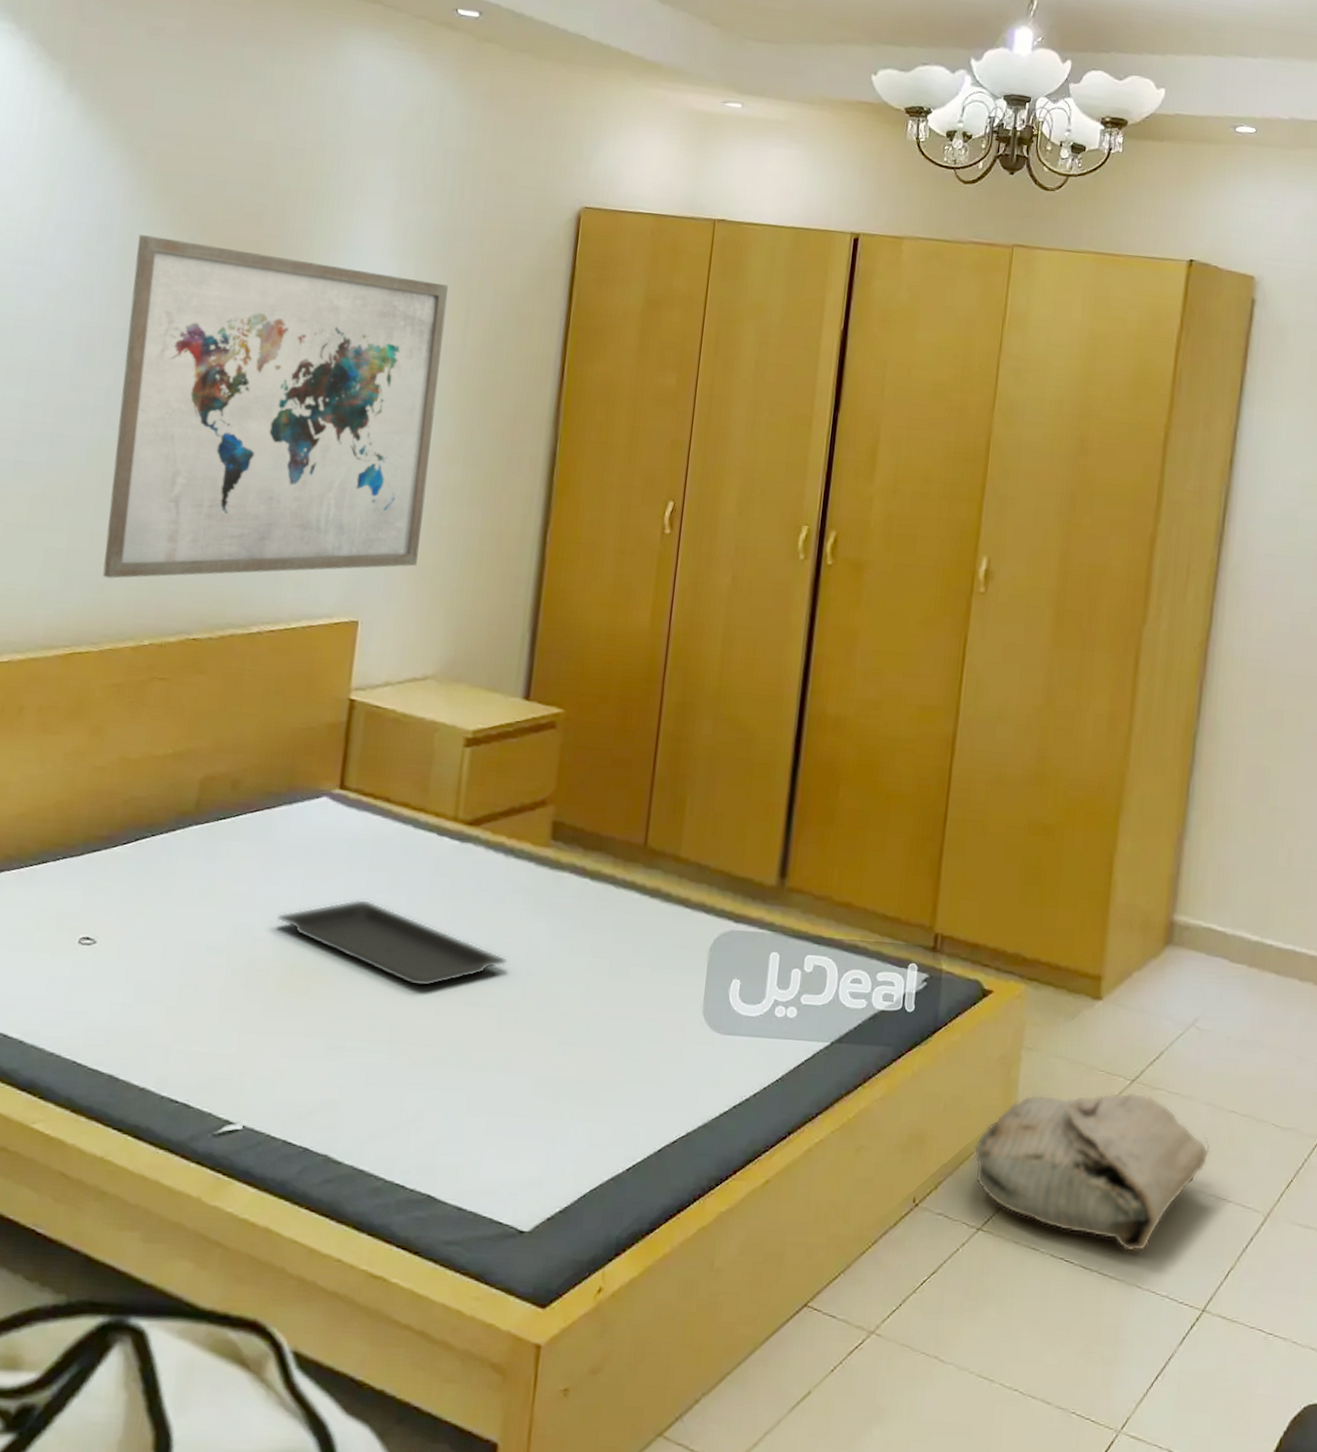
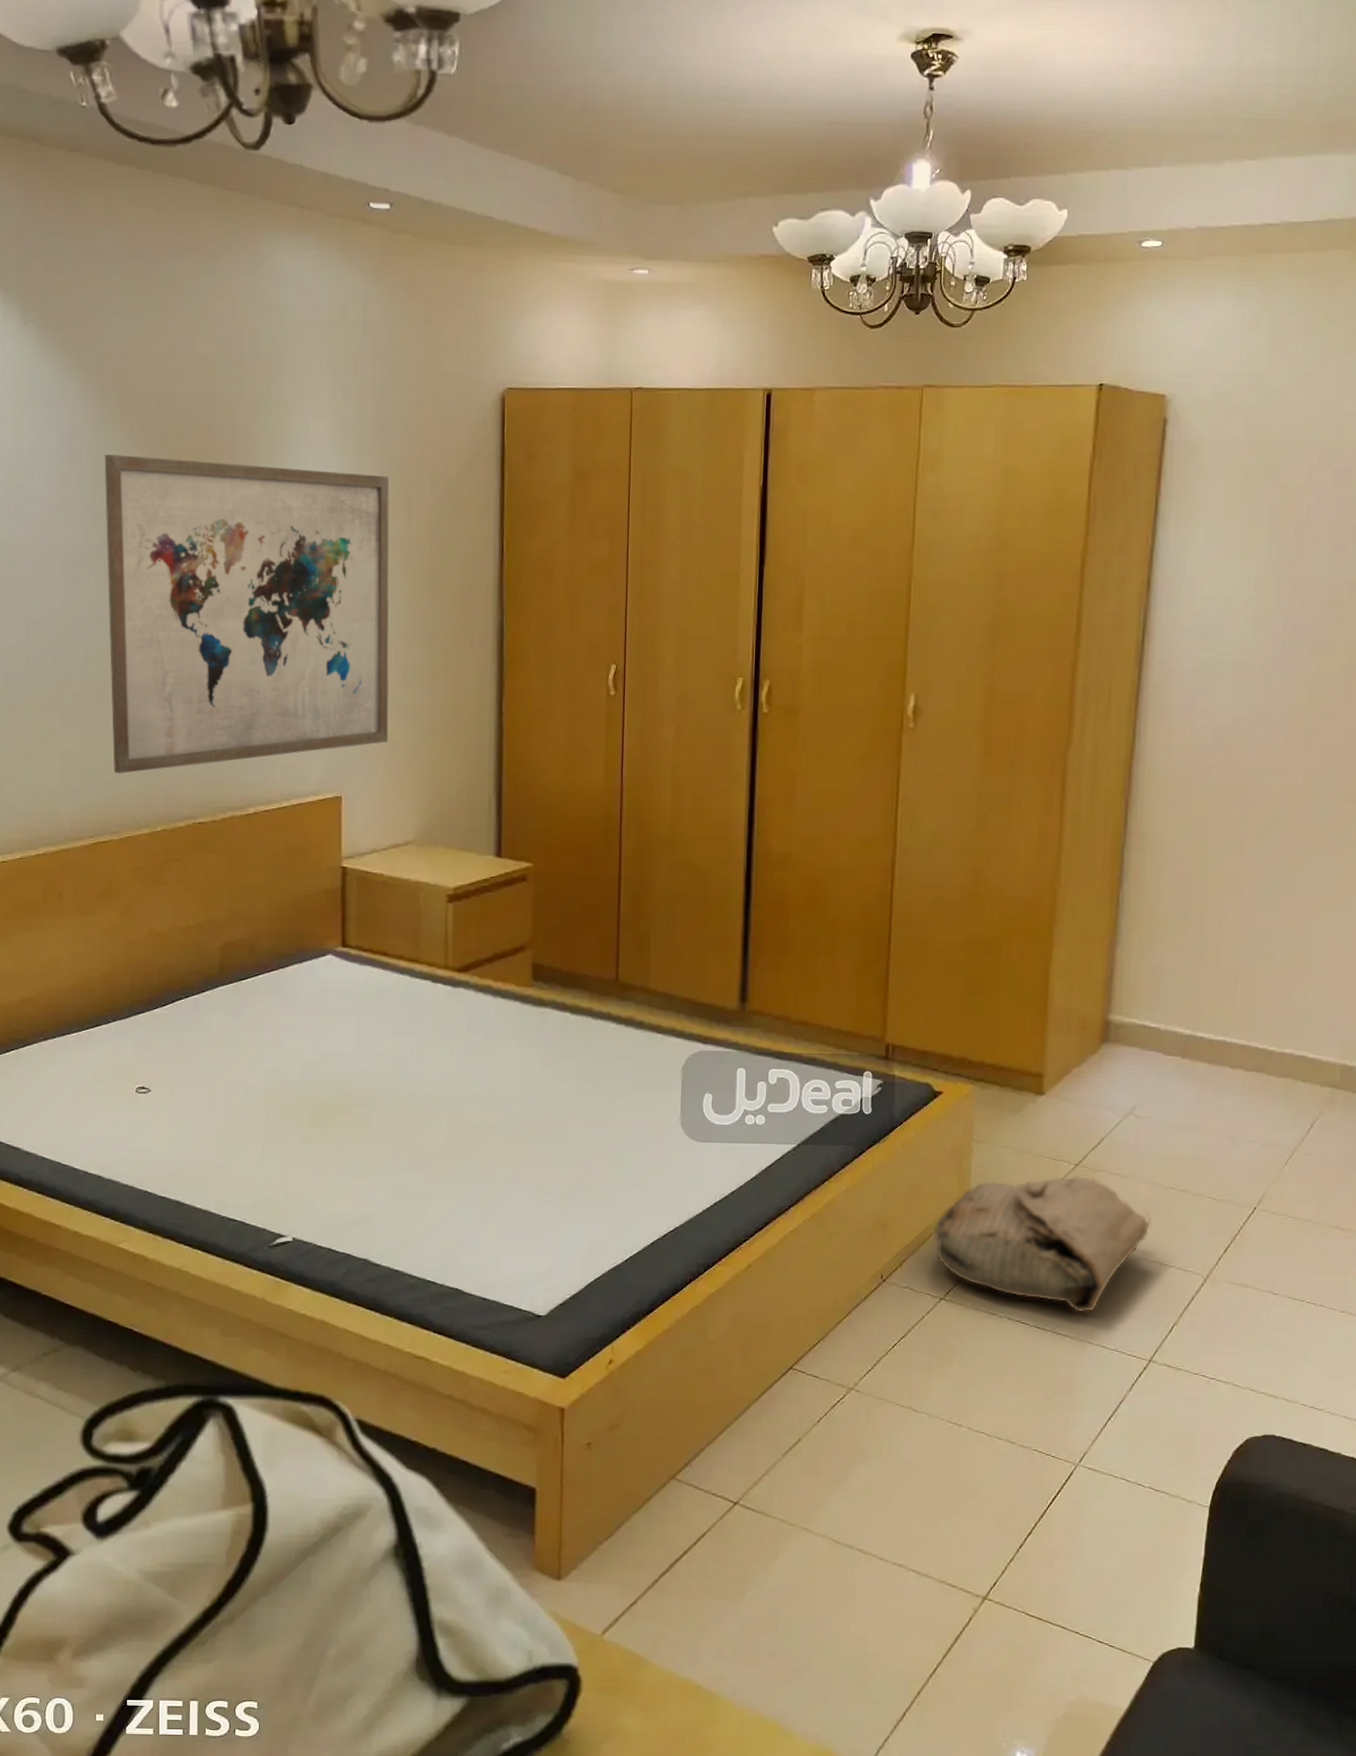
serving tray: present [277,898,508,988] -> none [301,1041,504,1115]

